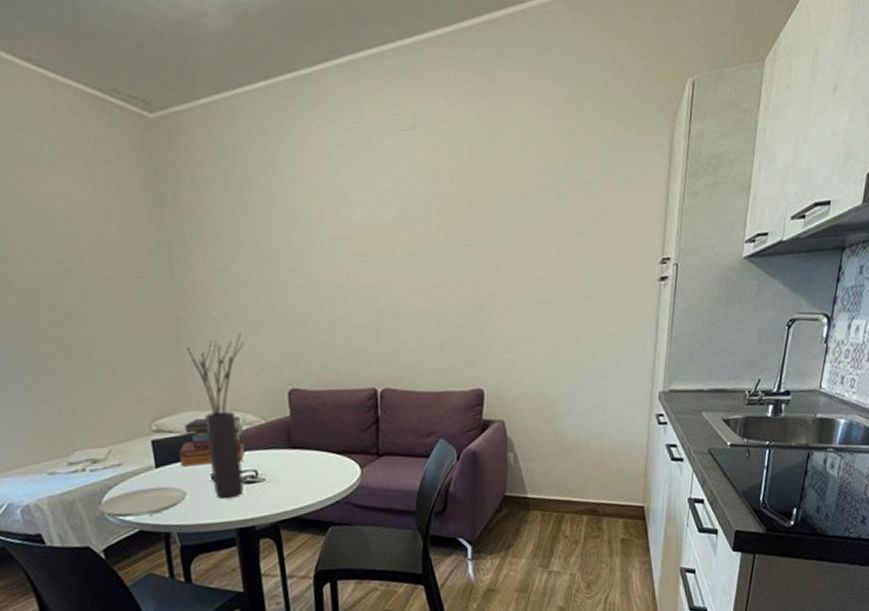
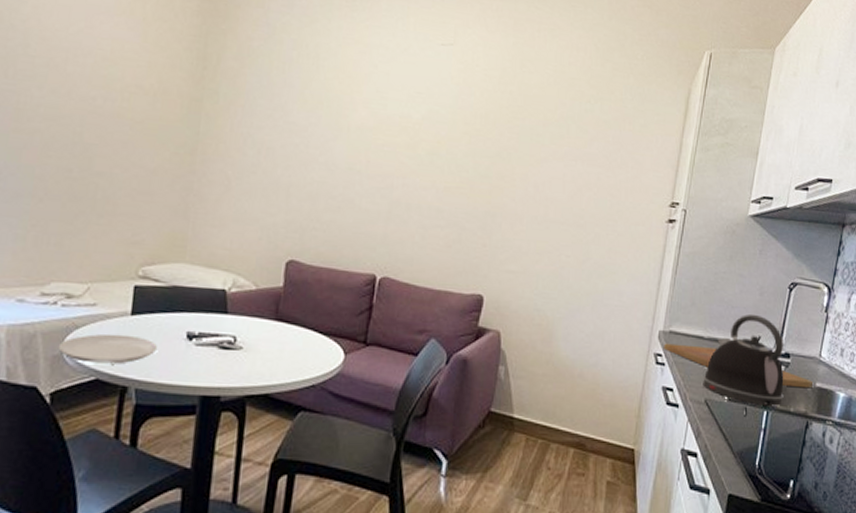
books: present [179,417,245,467] -> none [158,271,231,324]
vase: present [186,333,244,499] -> none [186,196,253,361]
cutting board: none [665,398,814,423] -> present [664,343,814,389]
kettle: none [705,358,785,446] -> present [703,314,784,406]

